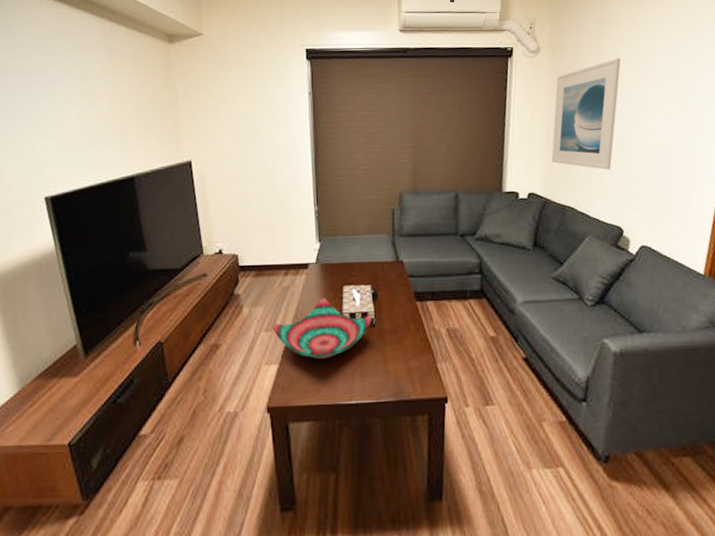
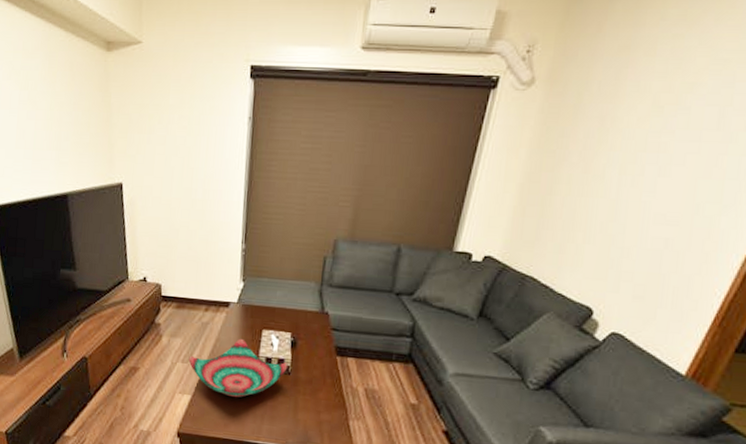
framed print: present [551,58,621,170] -> none [520,97,642,239]

